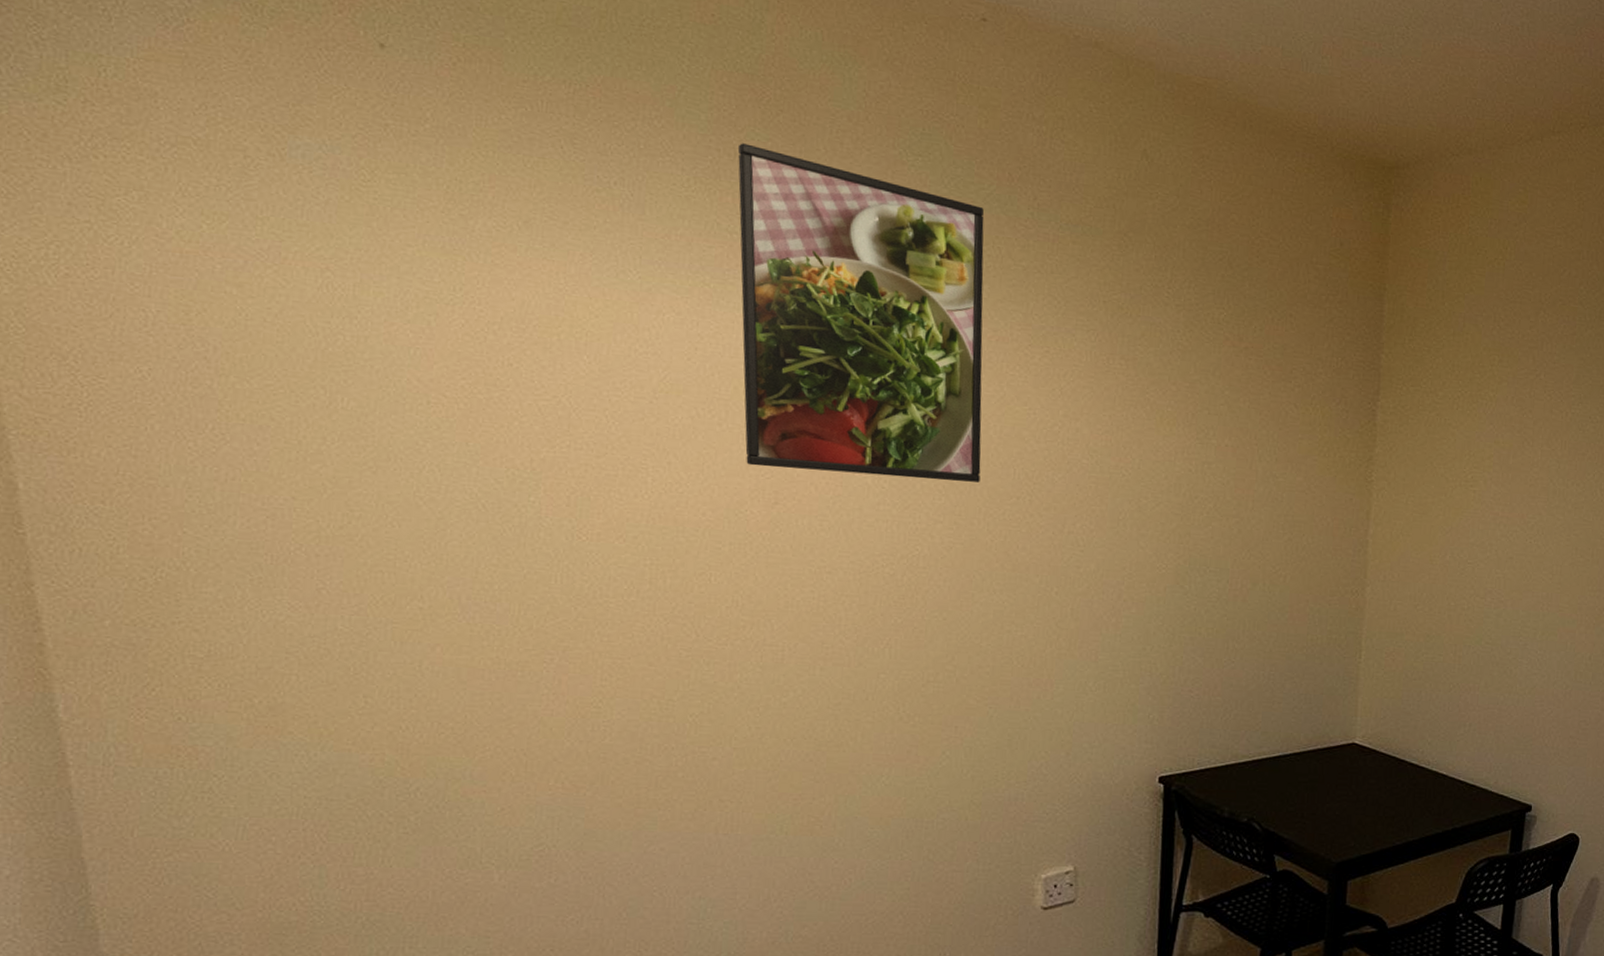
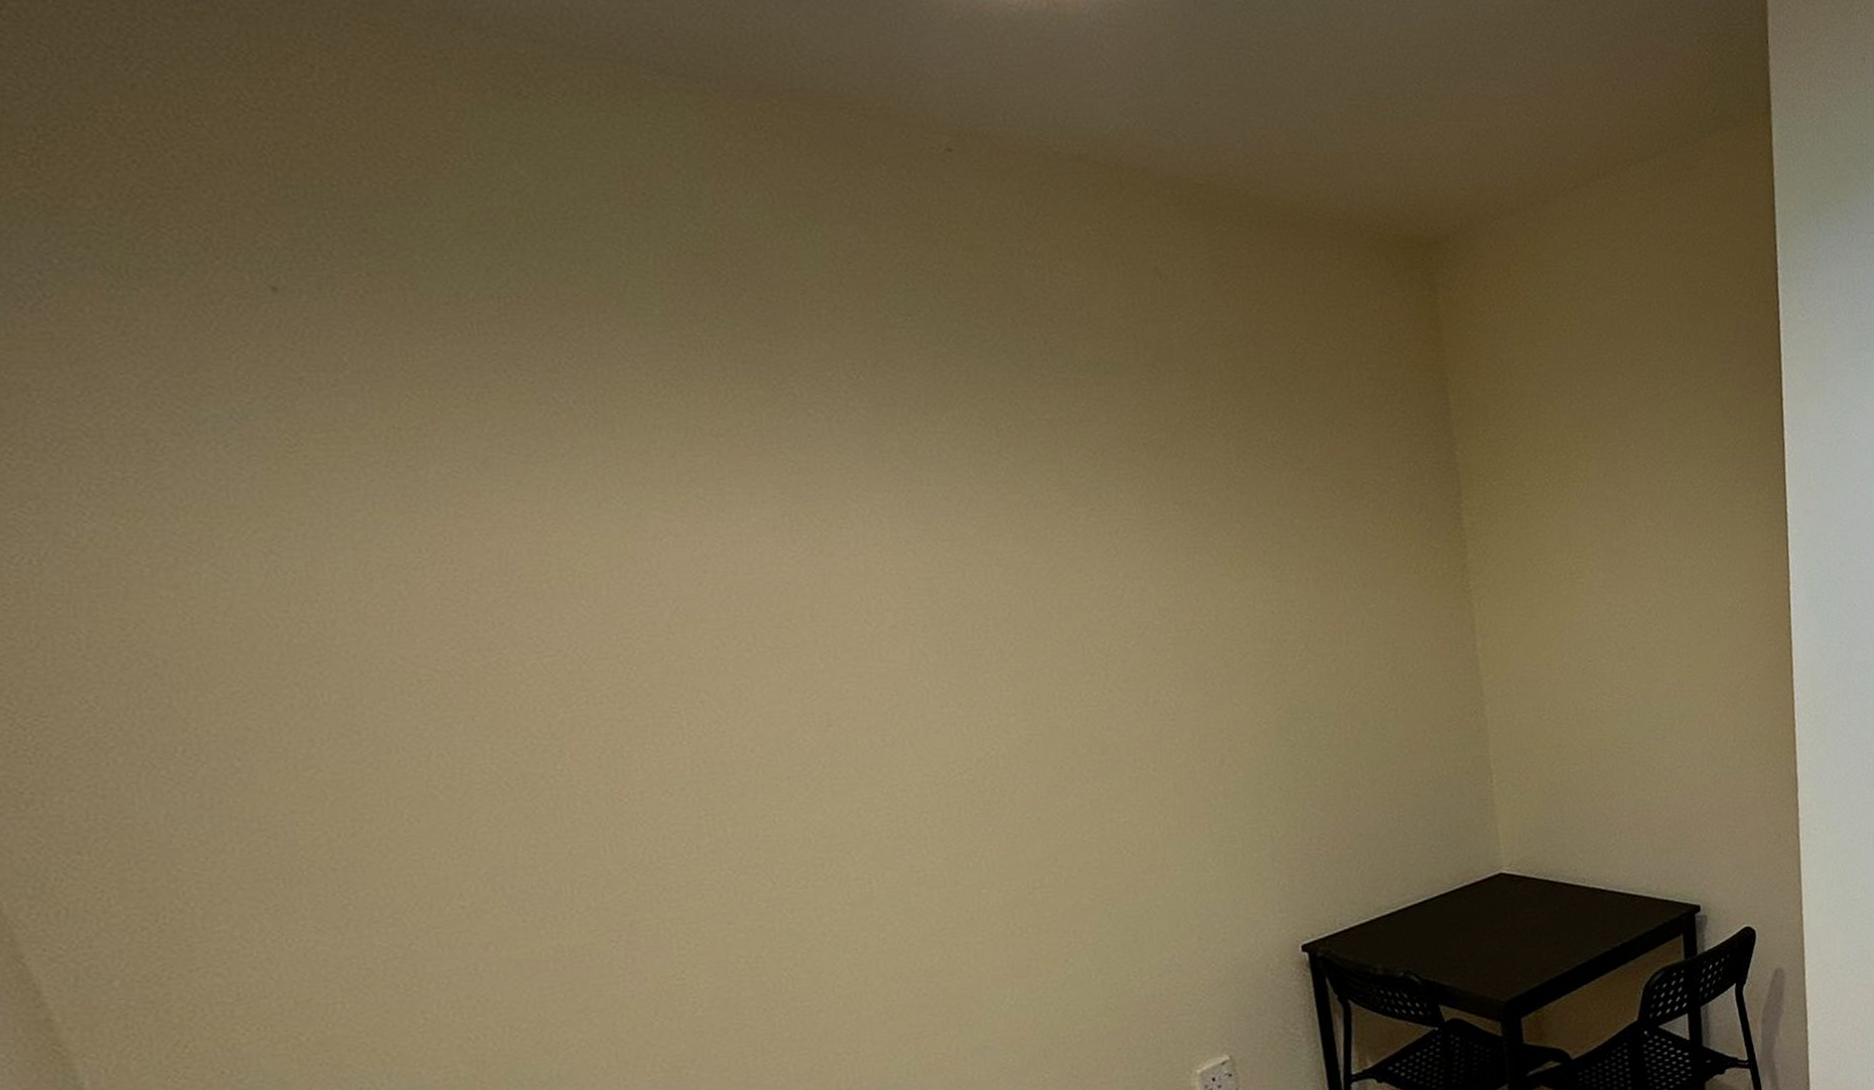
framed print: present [737,143,984,482] -> none [703,333,1047,689]

